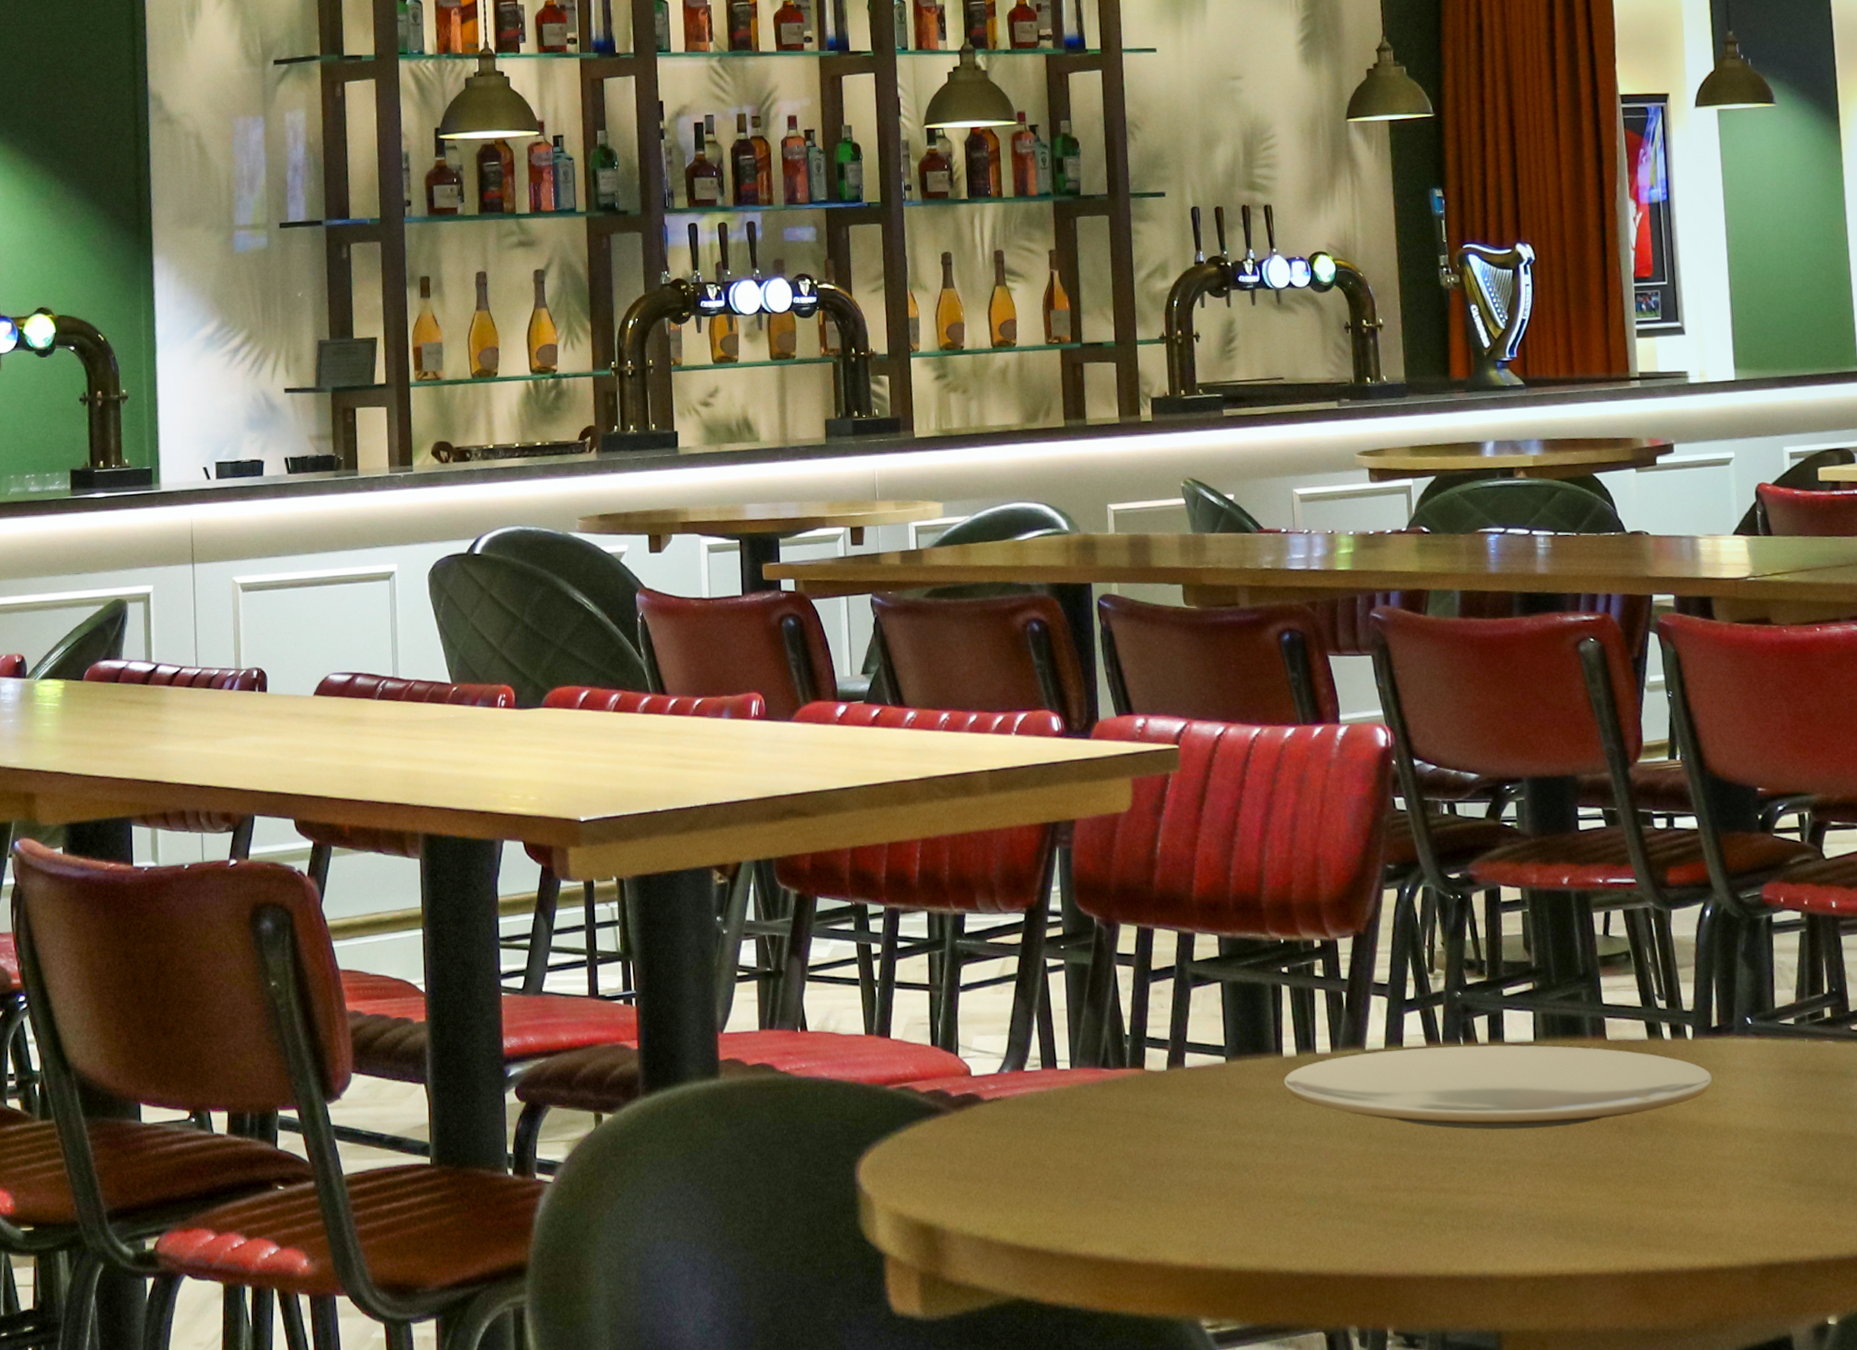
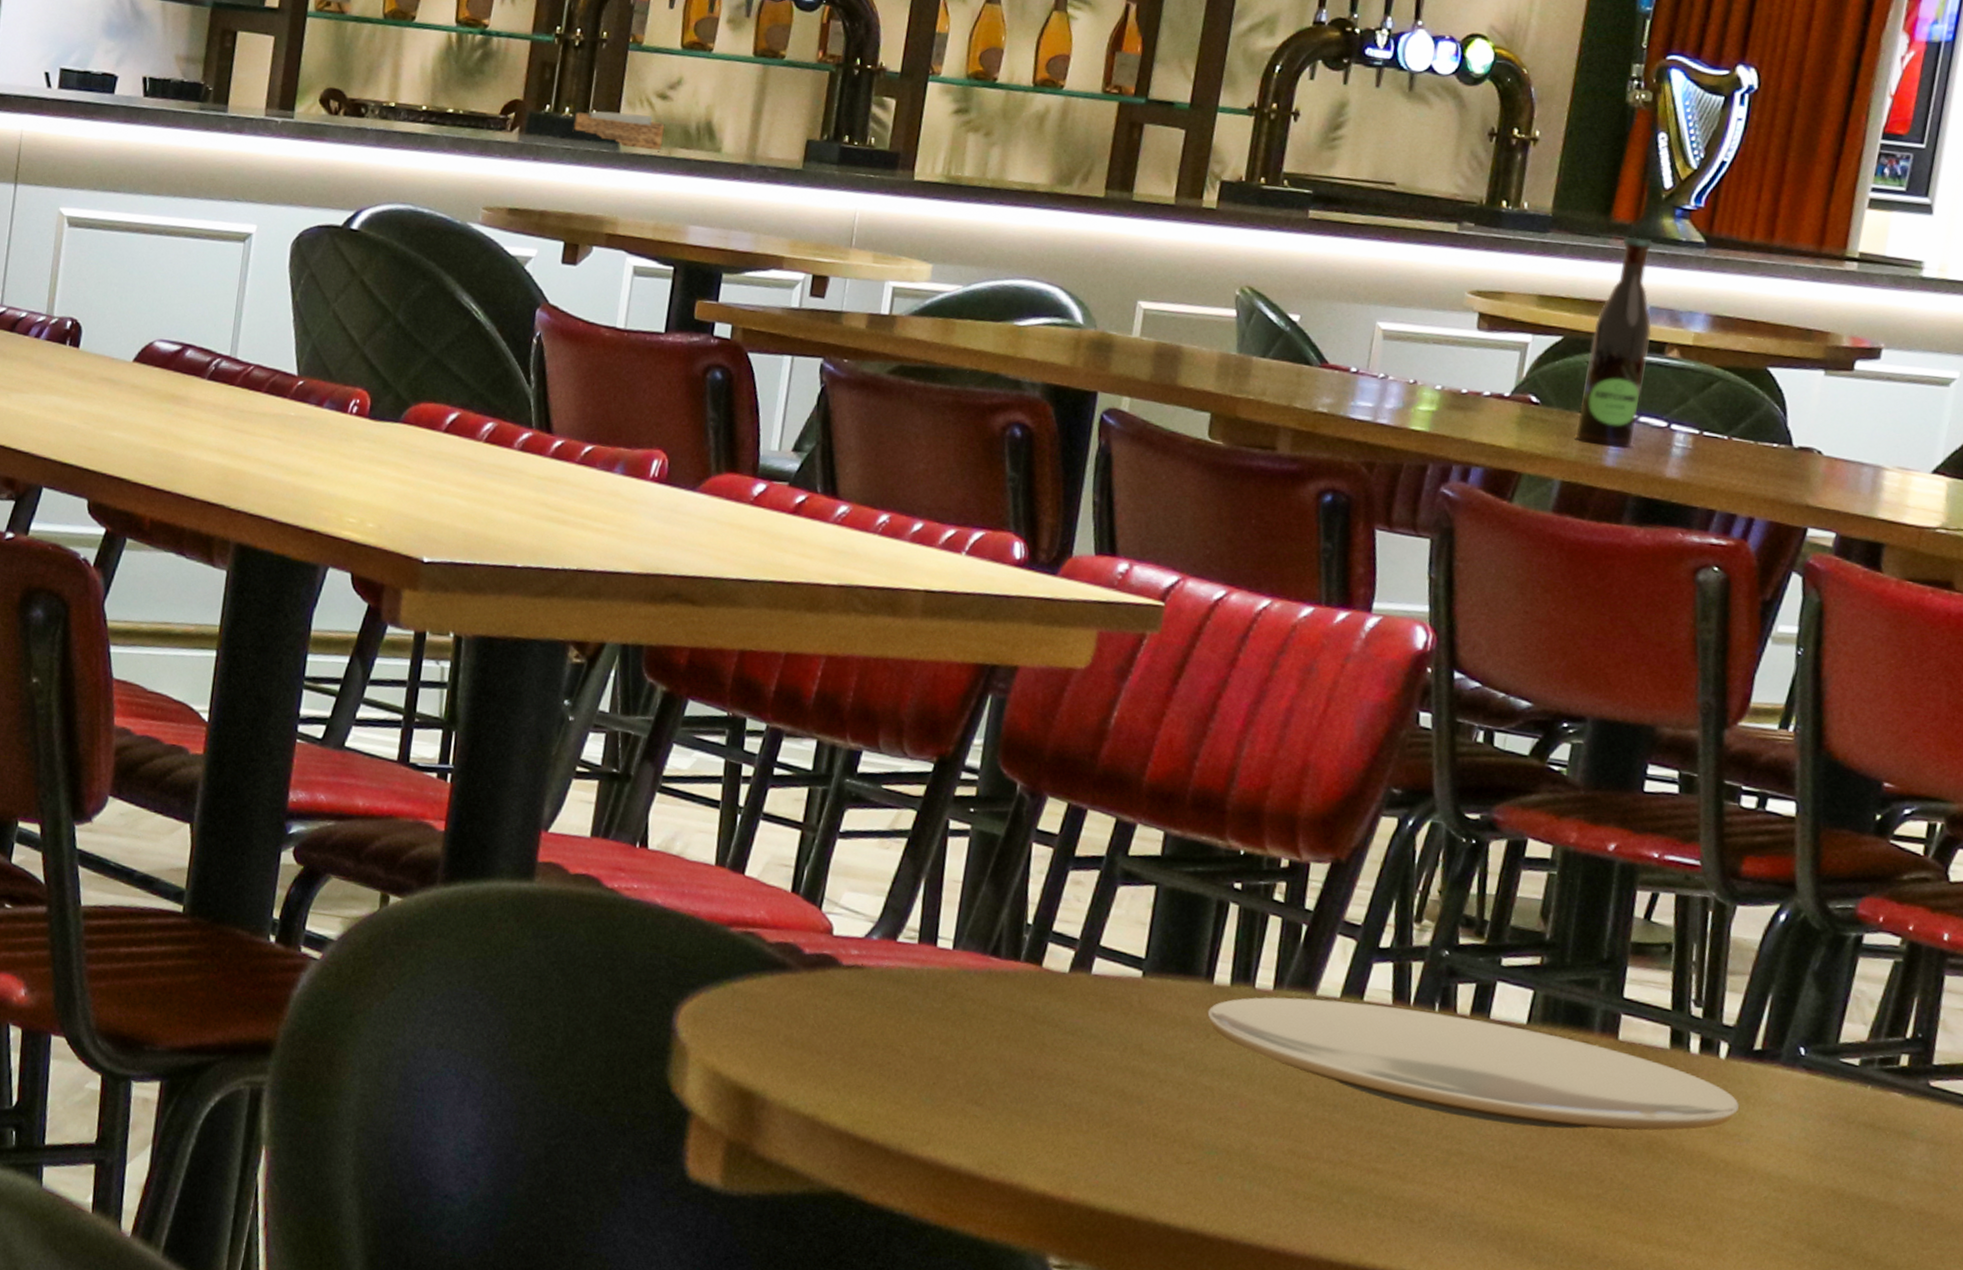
napkin holder: none [638,420,713,450] -> present [572,111,665,153]
bottle: none [1458,389,1506,559] -> present [1576,236,1653,449]

